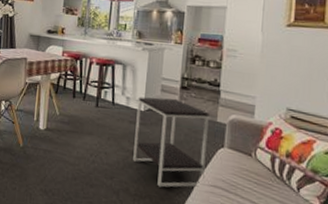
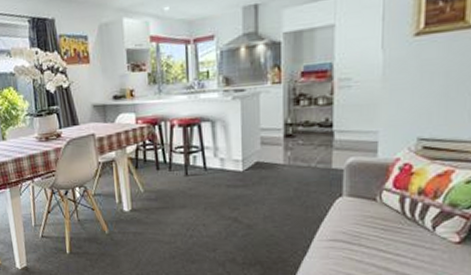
side table: present [133,97,209,188] -> none [234,150,322,251]

